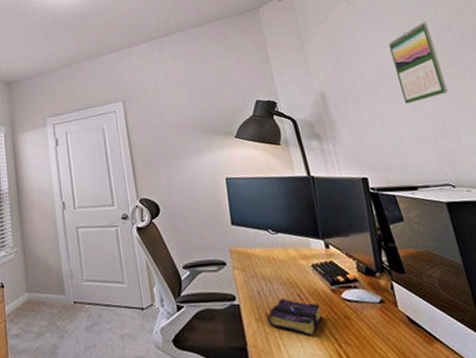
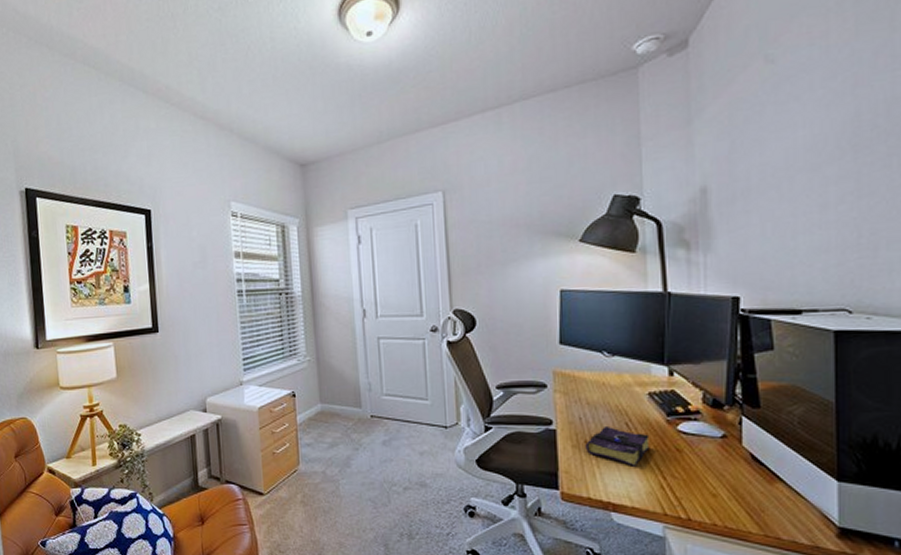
calendar: present [388,22,448,104] -> none [812,90,878,205]

